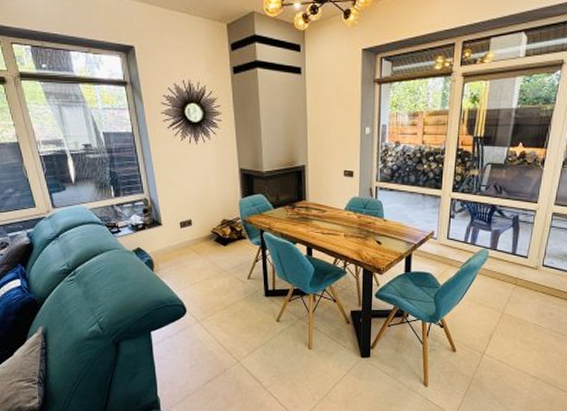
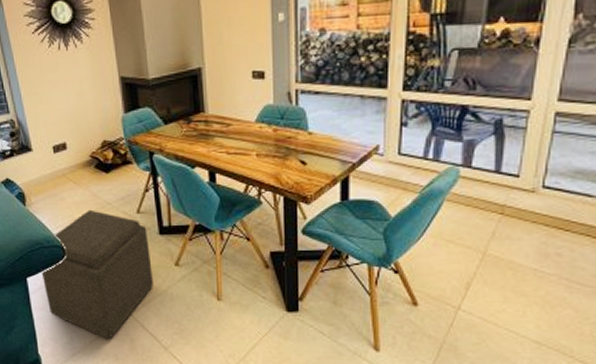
ottoman: none [164,275,258,382] -> present [41,209,153,339]

